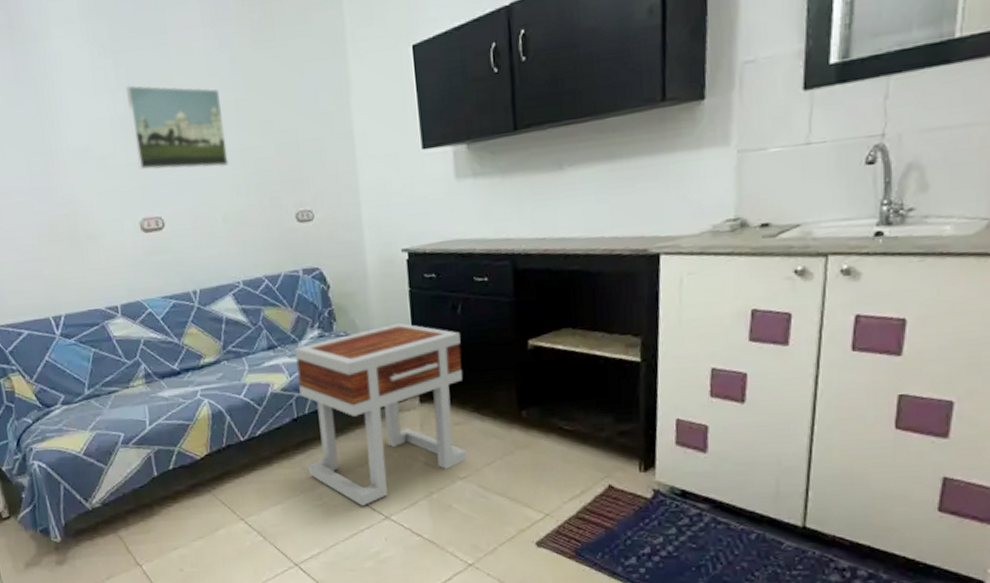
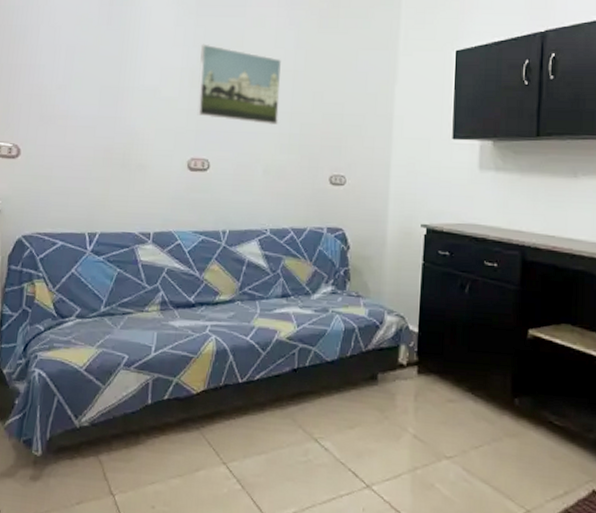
side table: present [295,322,468,506] -> none [298,292,465,470]

